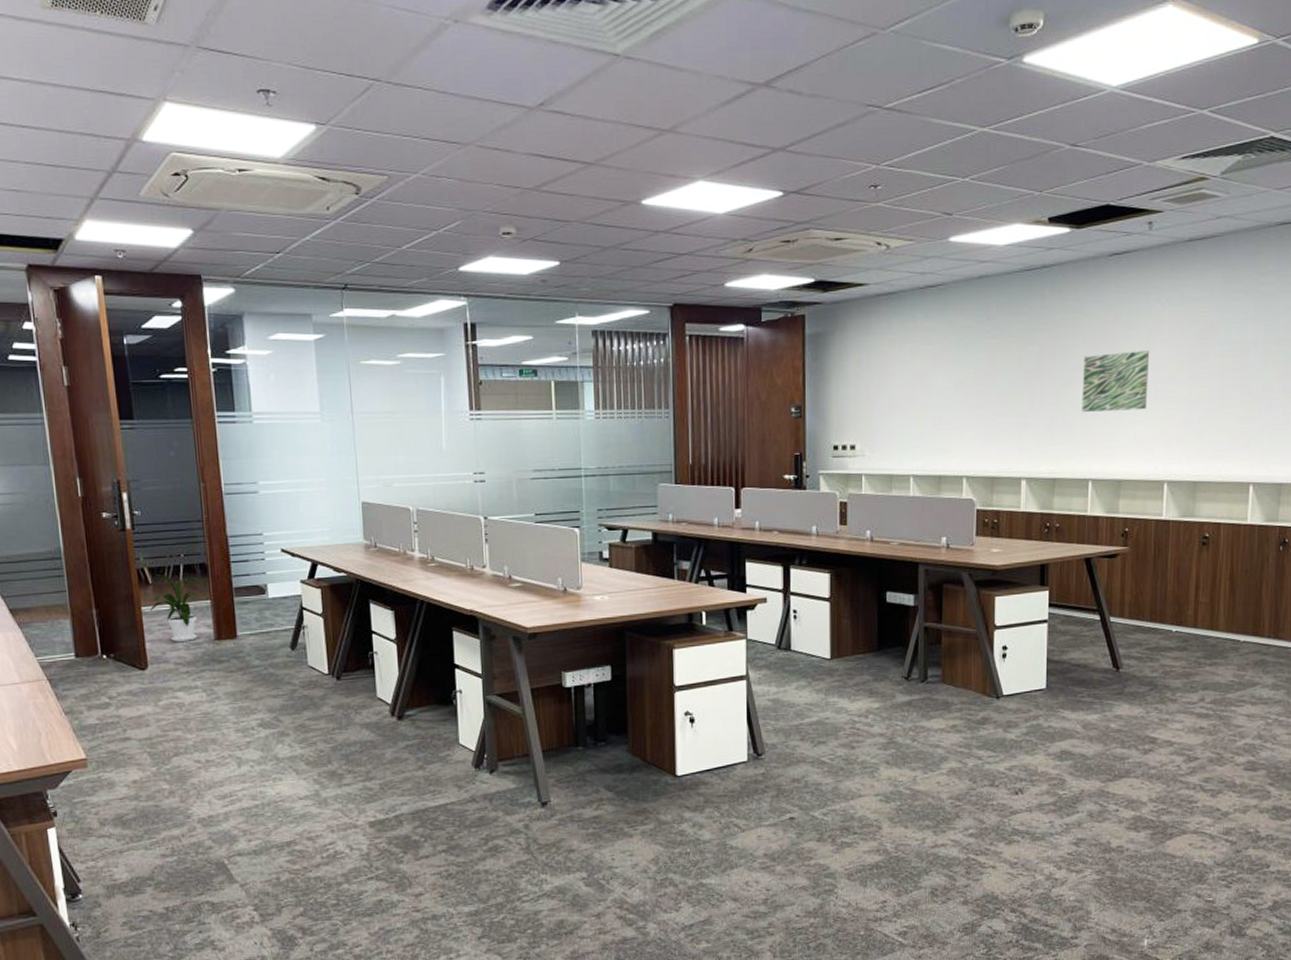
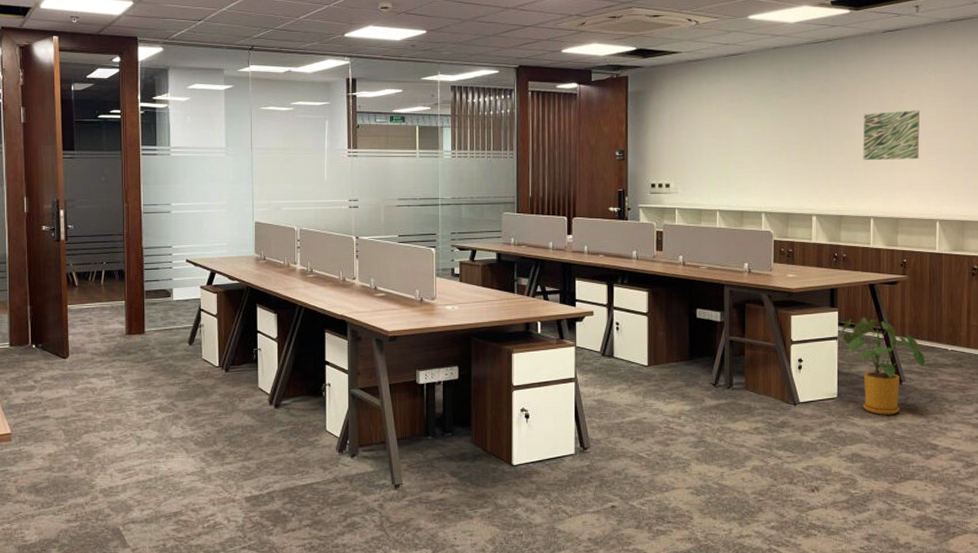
house plant: present [150,573,206,642] -> none [75,277,122,335]
house plant: none [1044,596,1147,707] -> present [835,317,926,415]

